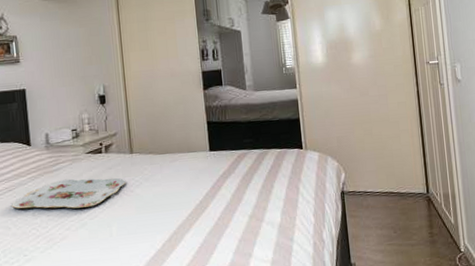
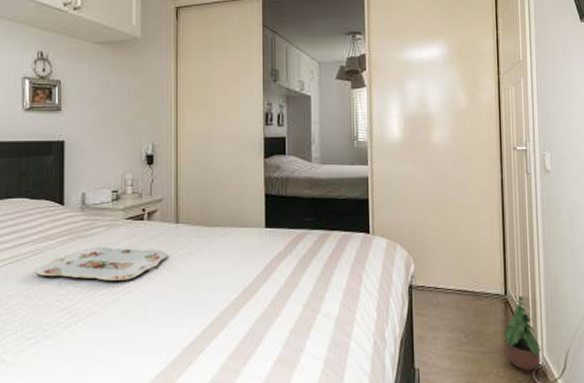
potted plant: none [428,192,463,258] -> present [503,295,542,371]

